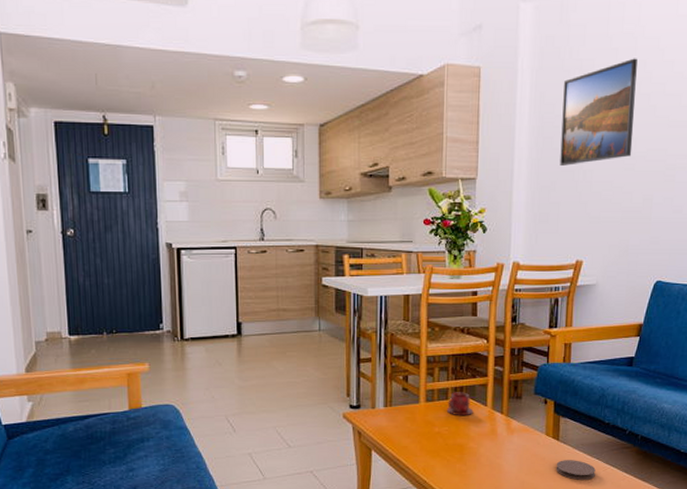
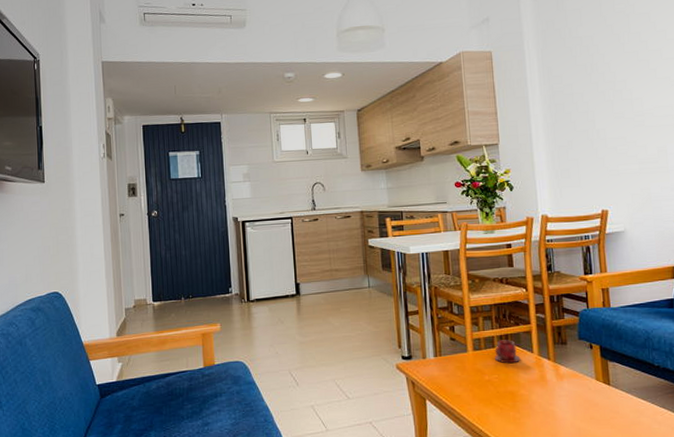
coaster: present [556,460,596,480] -> none [610,405,653,426]
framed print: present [560,58,638,165] -> none [568,31,640,127]

